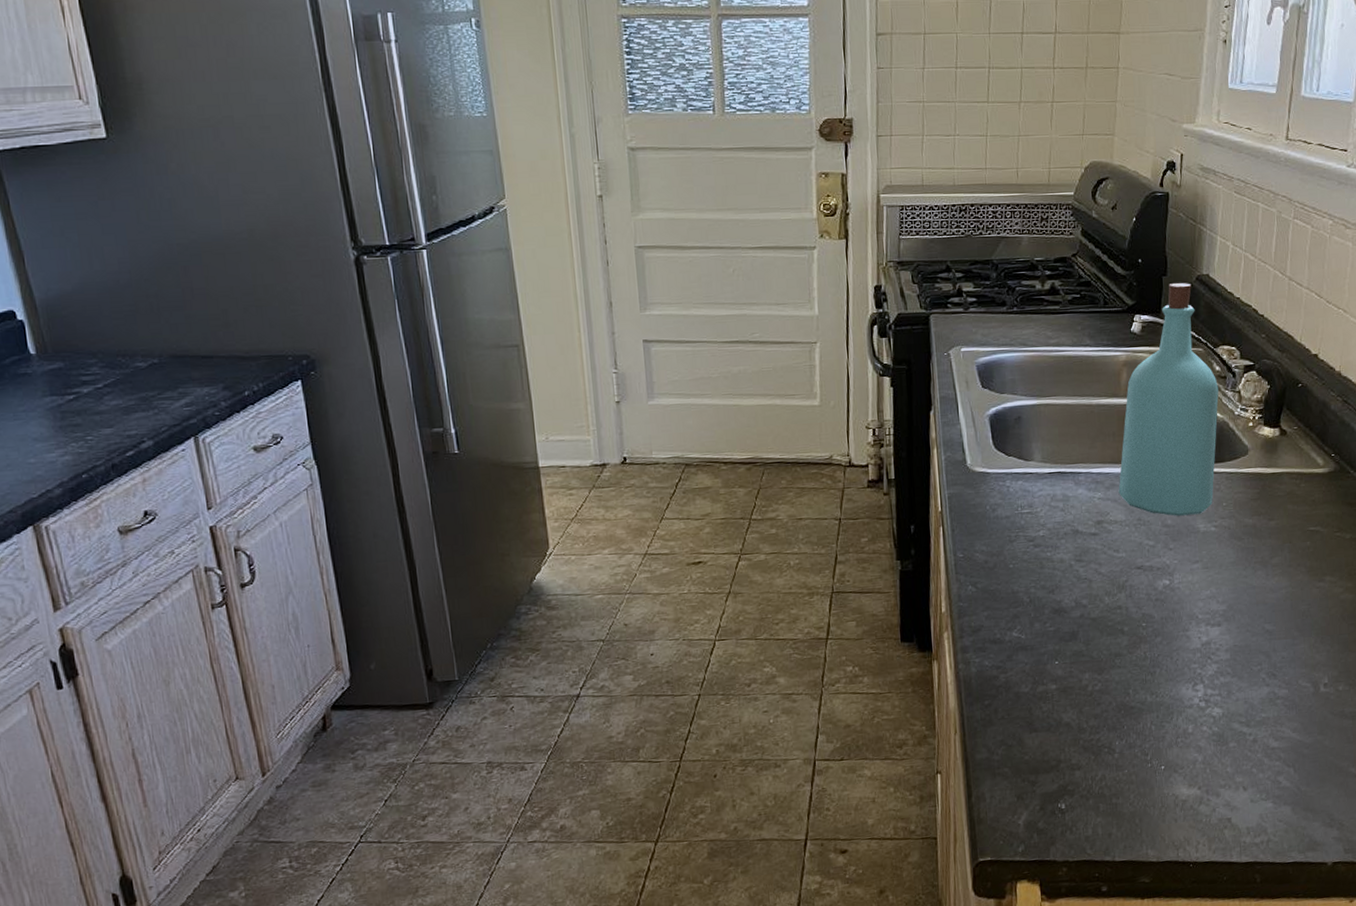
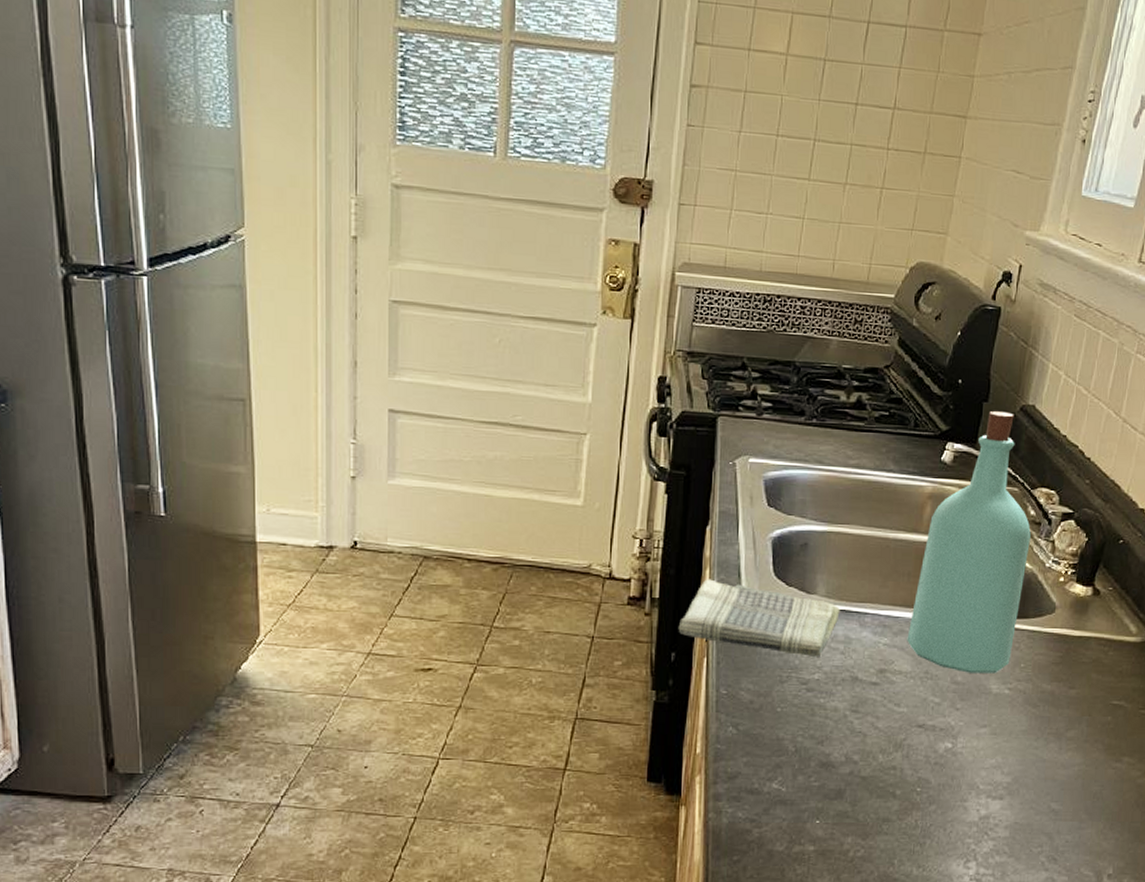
dish towel: none [914,457,1056,517] -> present [678,579,840,658]

